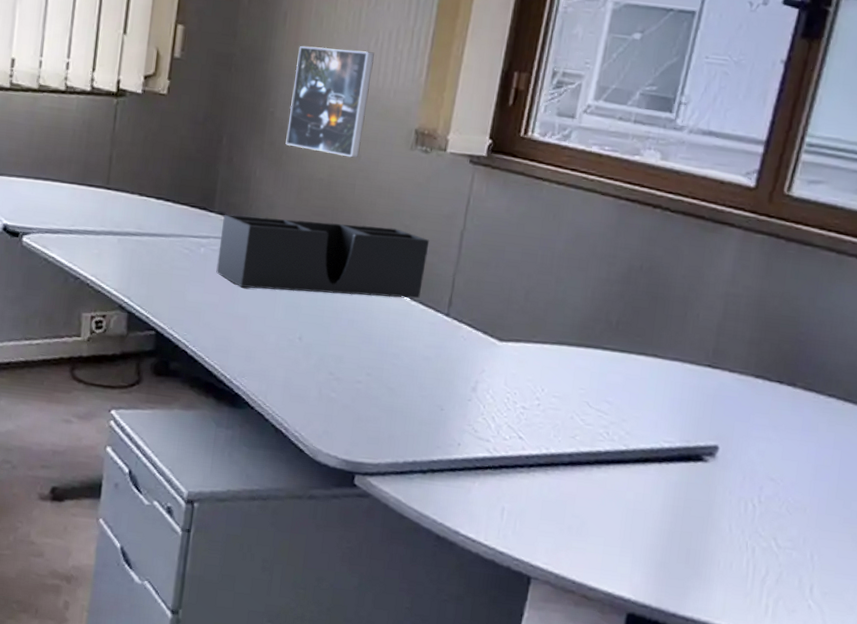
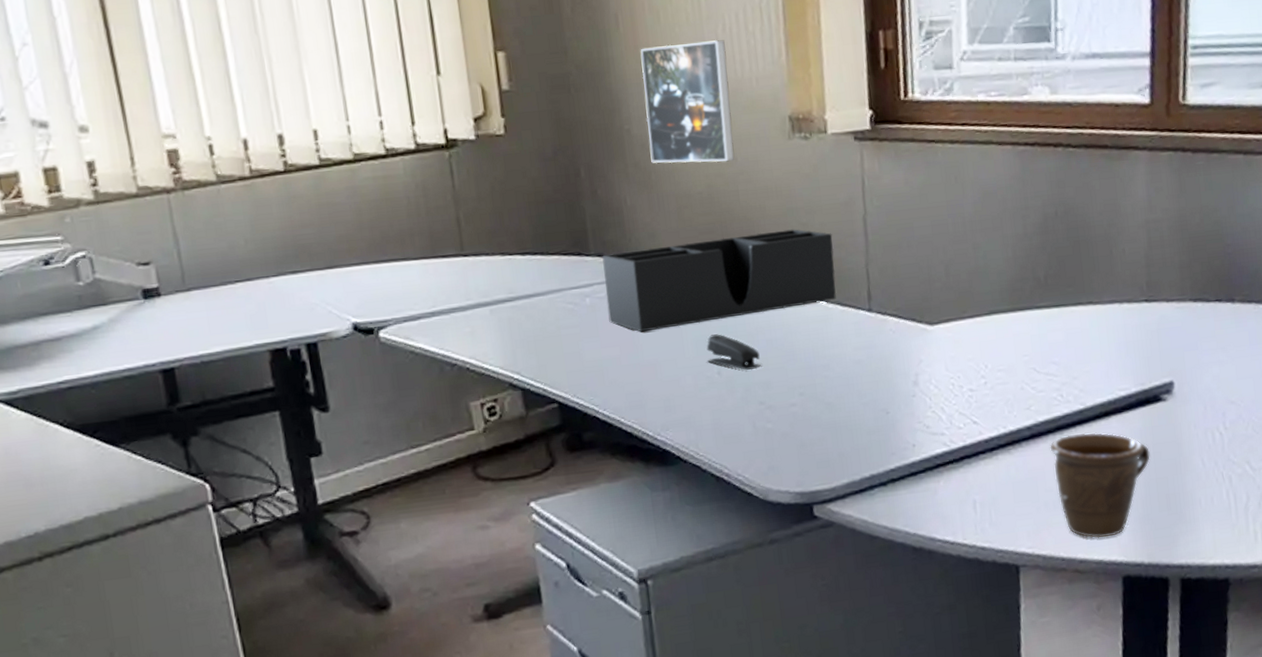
stapler: none [292,304,340,343] -> present [706,334,762,370]
mug: none [583,470,680,574] -> present [1050,432,1150,538]

